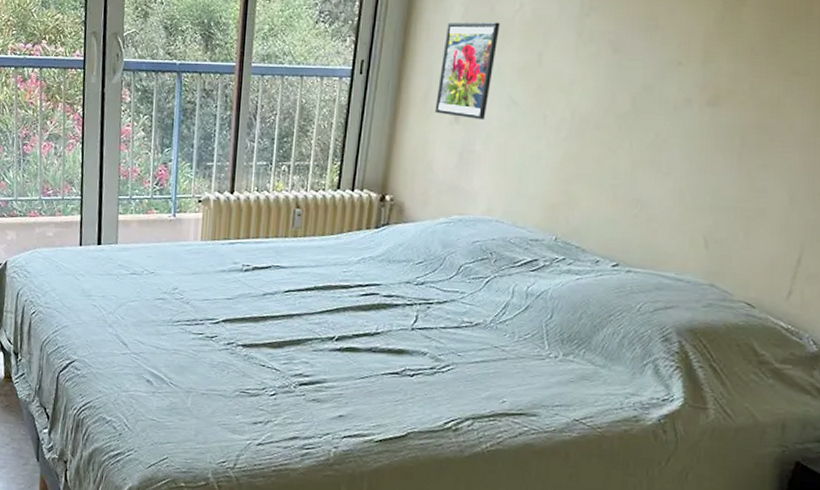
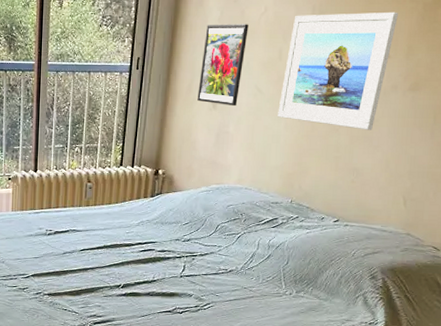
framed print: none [537,9,690,153] -> present [278,12,398,130]

